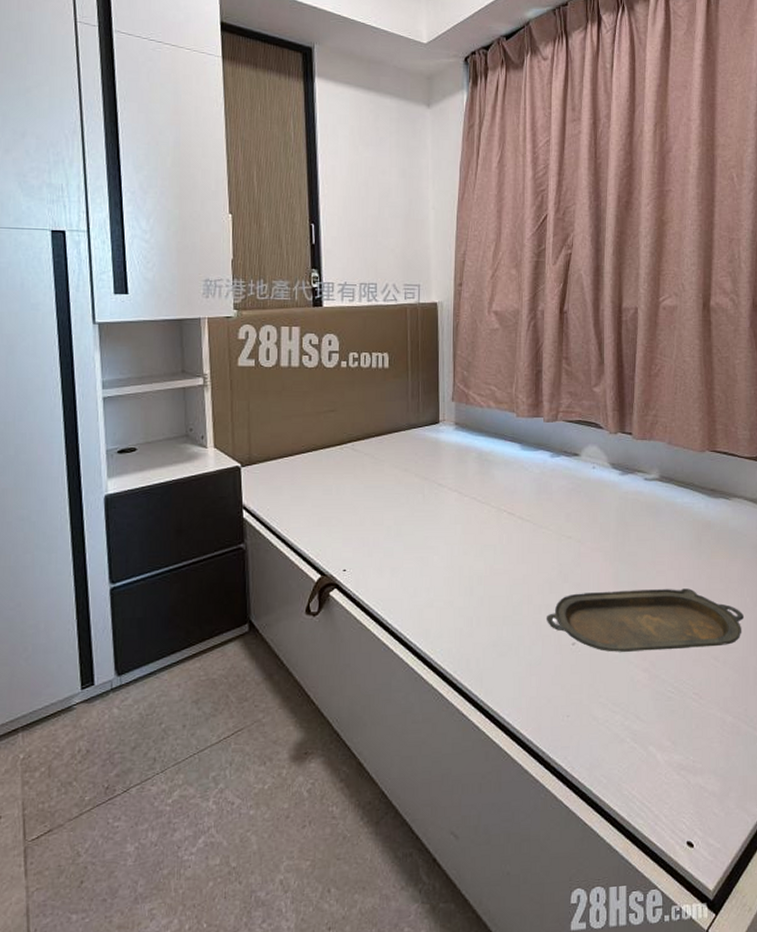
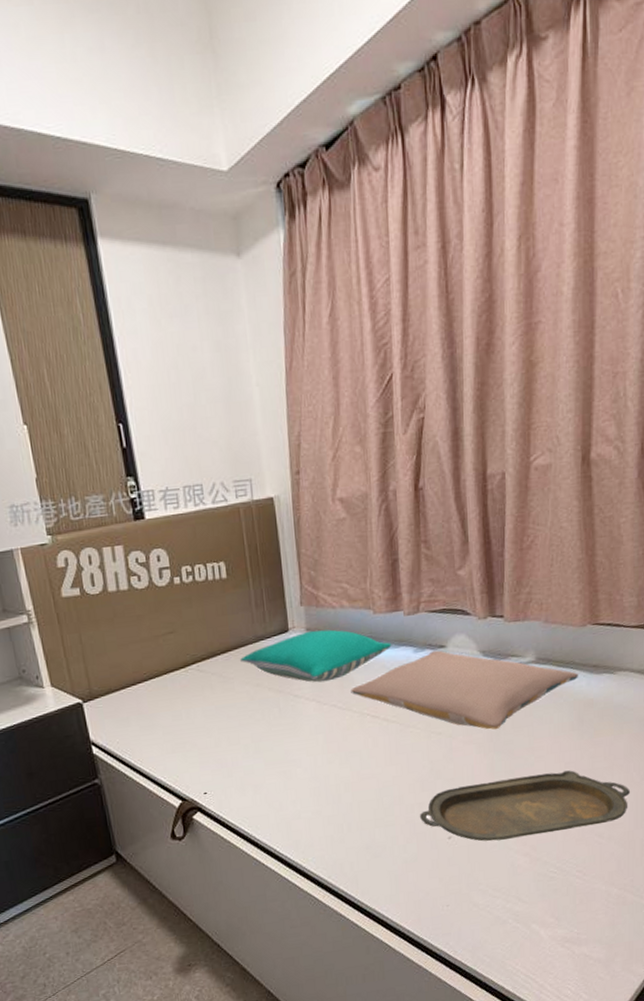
pillow: none [391,425,531,475] -> present [239,629,392,683]
pillow: none [491,457,697,539] -> present [351,650,578,730]

